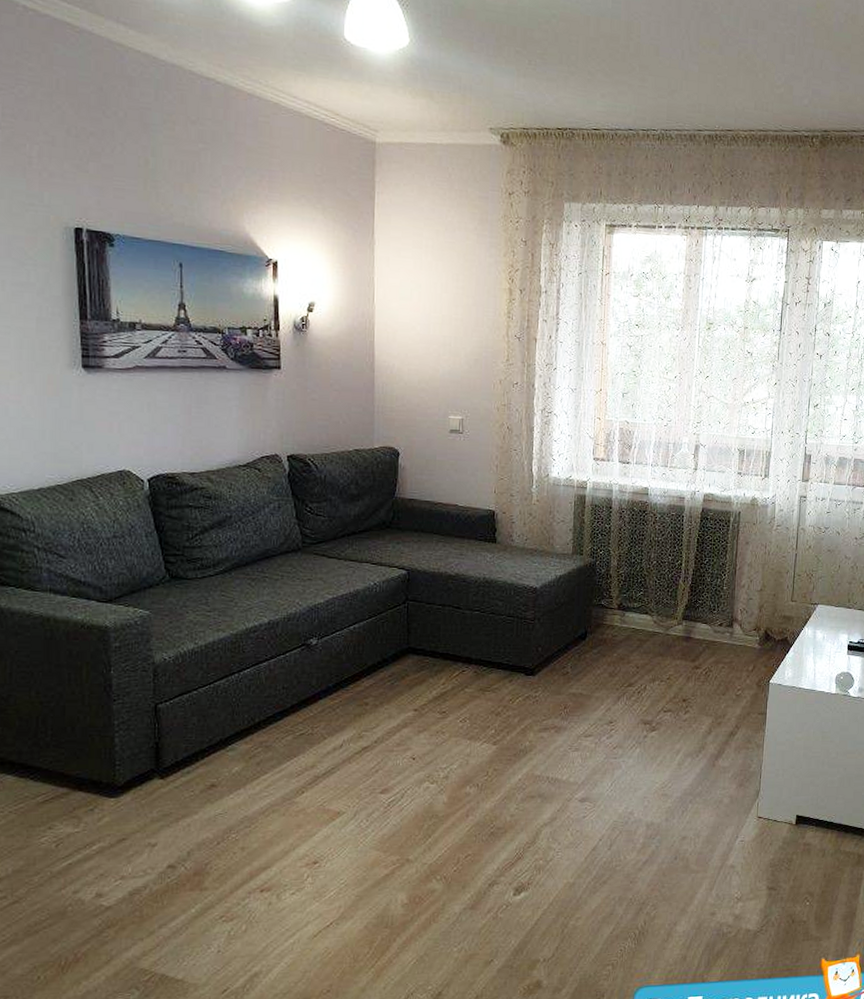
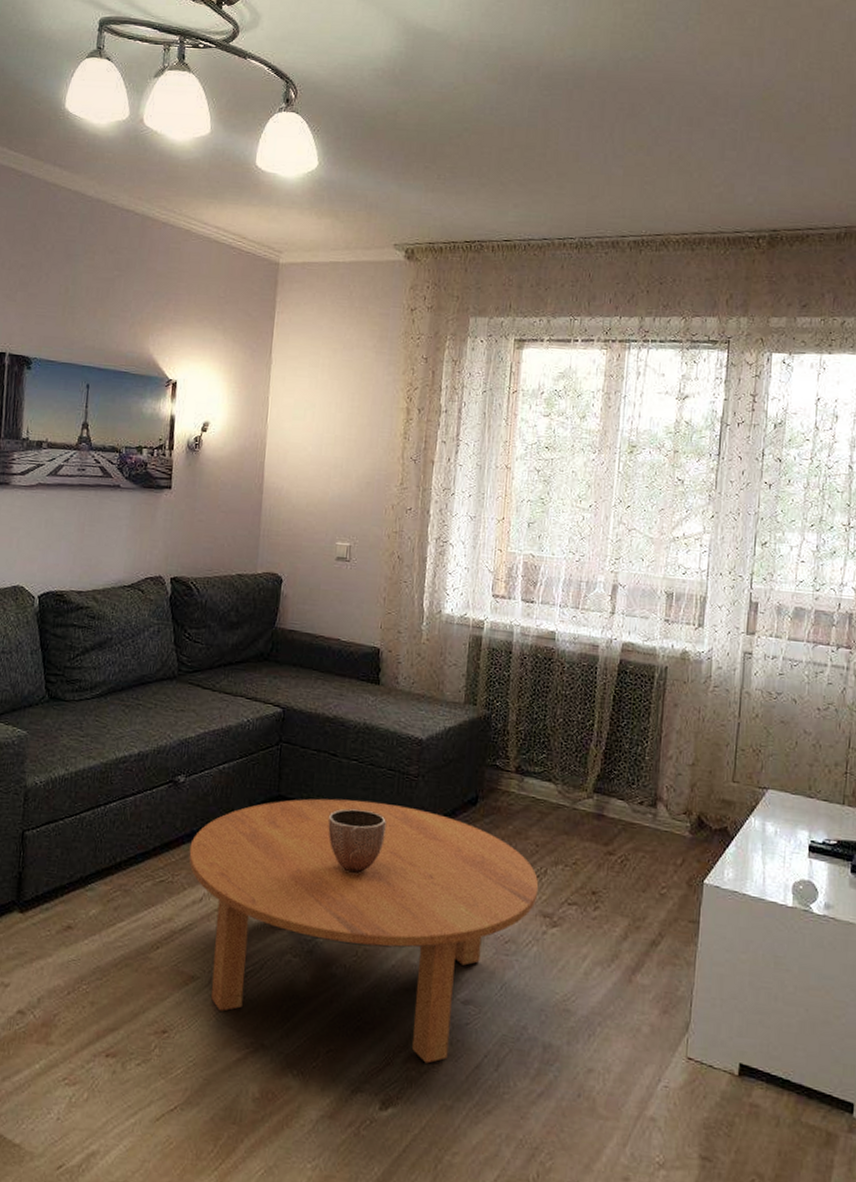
coffee table: none [326,644,640,853] -> present [188,798,539,1064]
decorative bowl: none [456,653,508,707] -> present [328,808,386,874]

